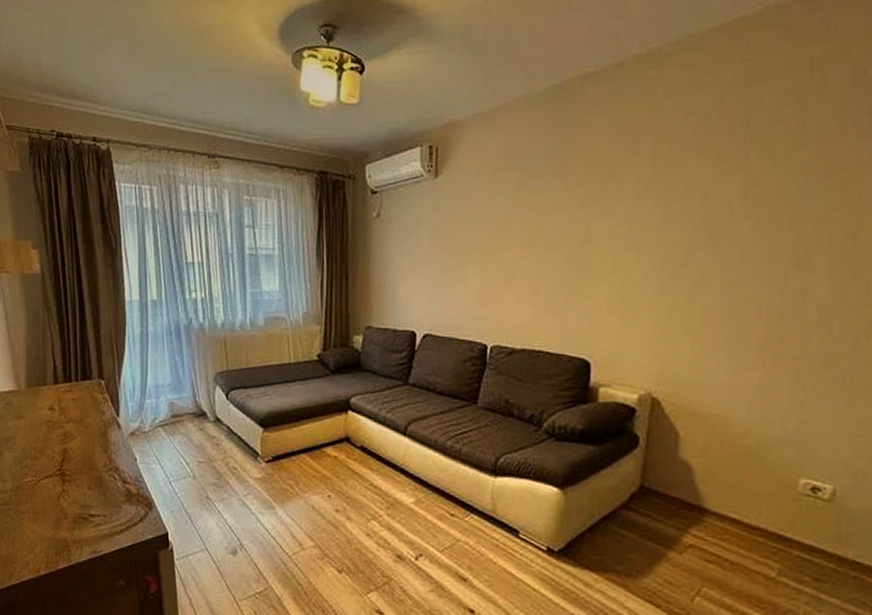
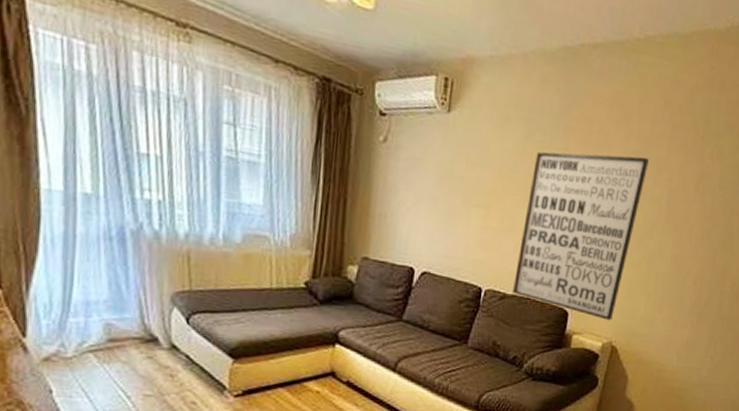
wall art: none [522,178,672,369] -> present [512,151,649,321]

